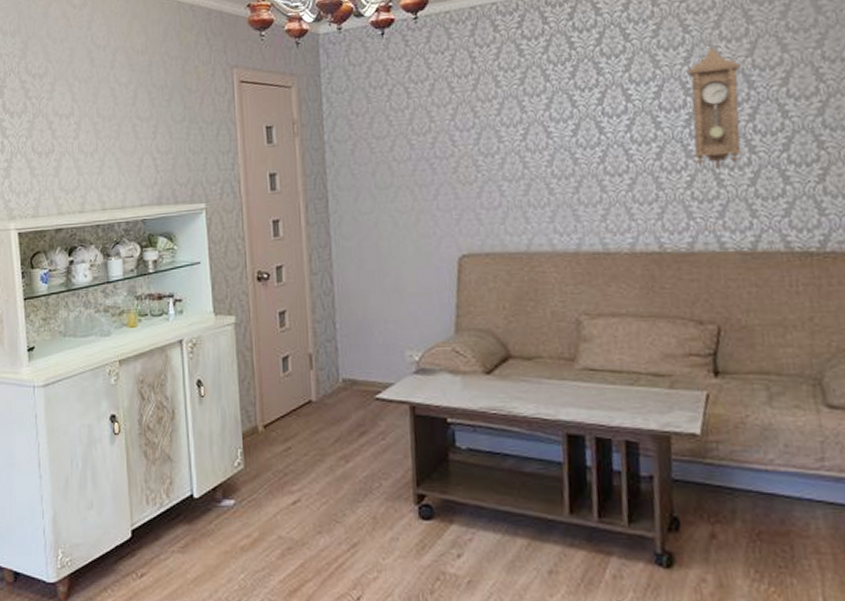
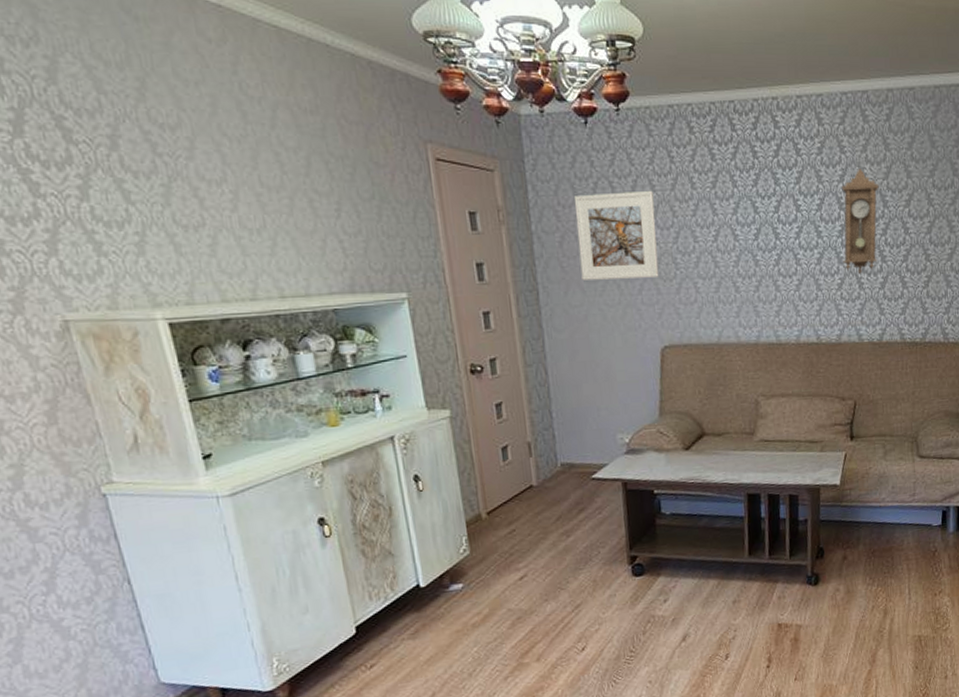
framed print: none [367,92,458,187] -> present [573,190,659,280]

